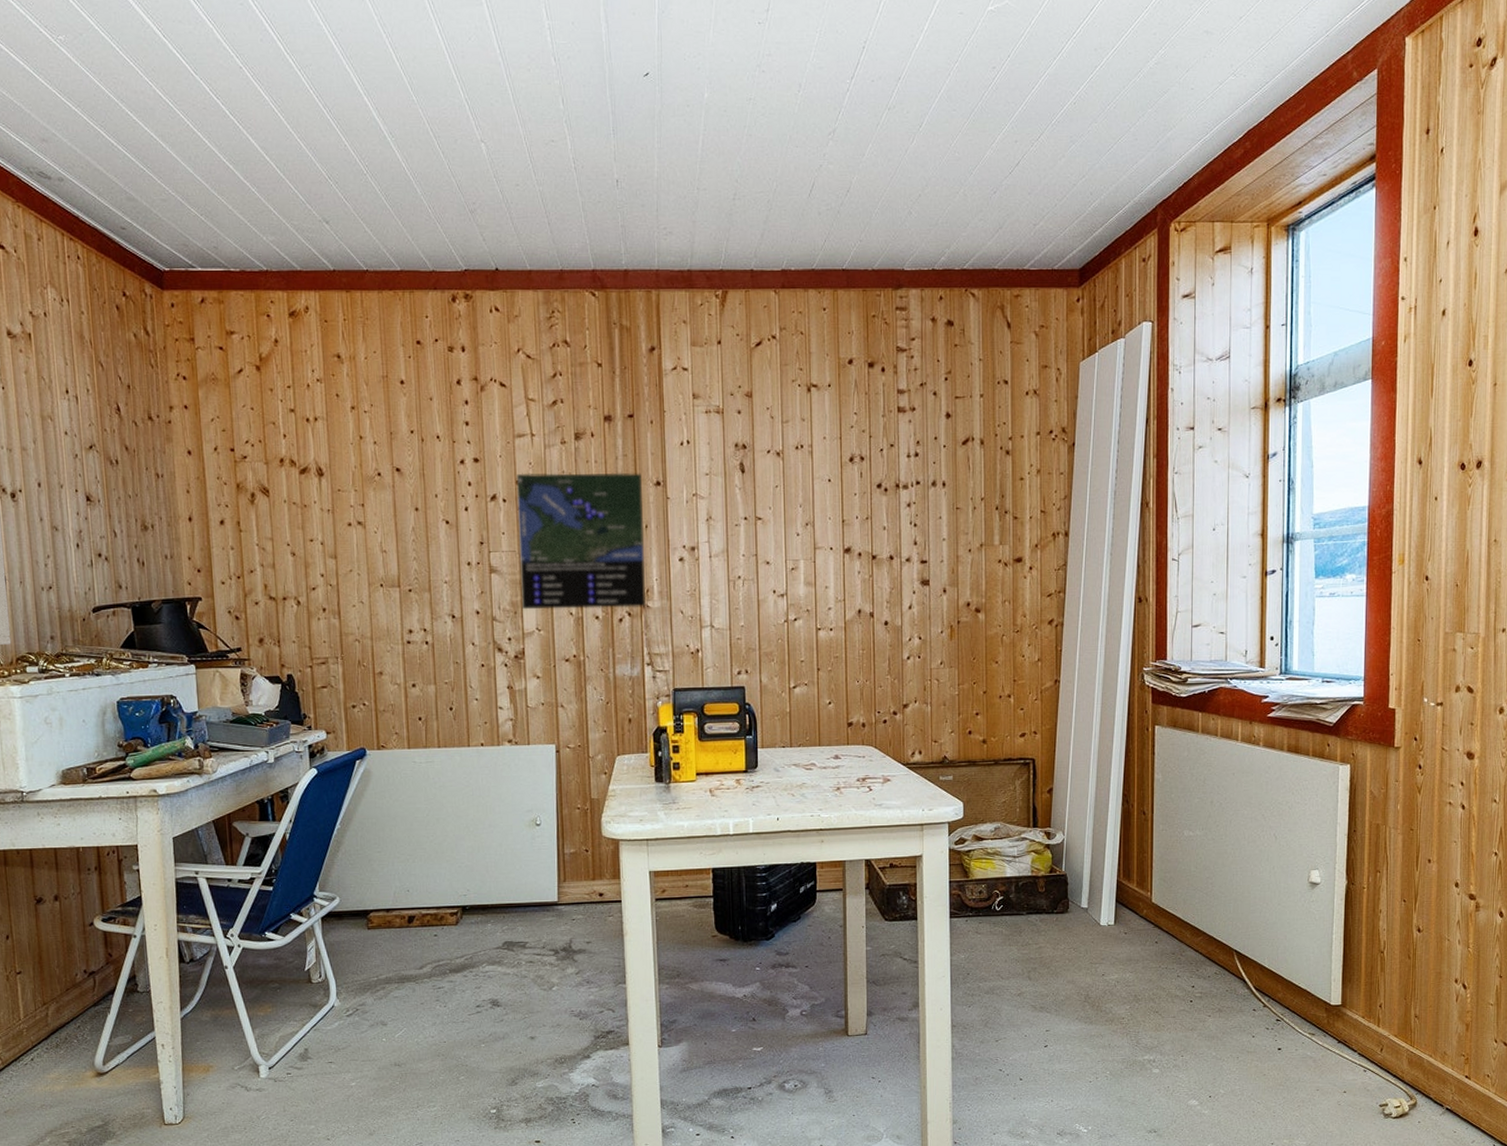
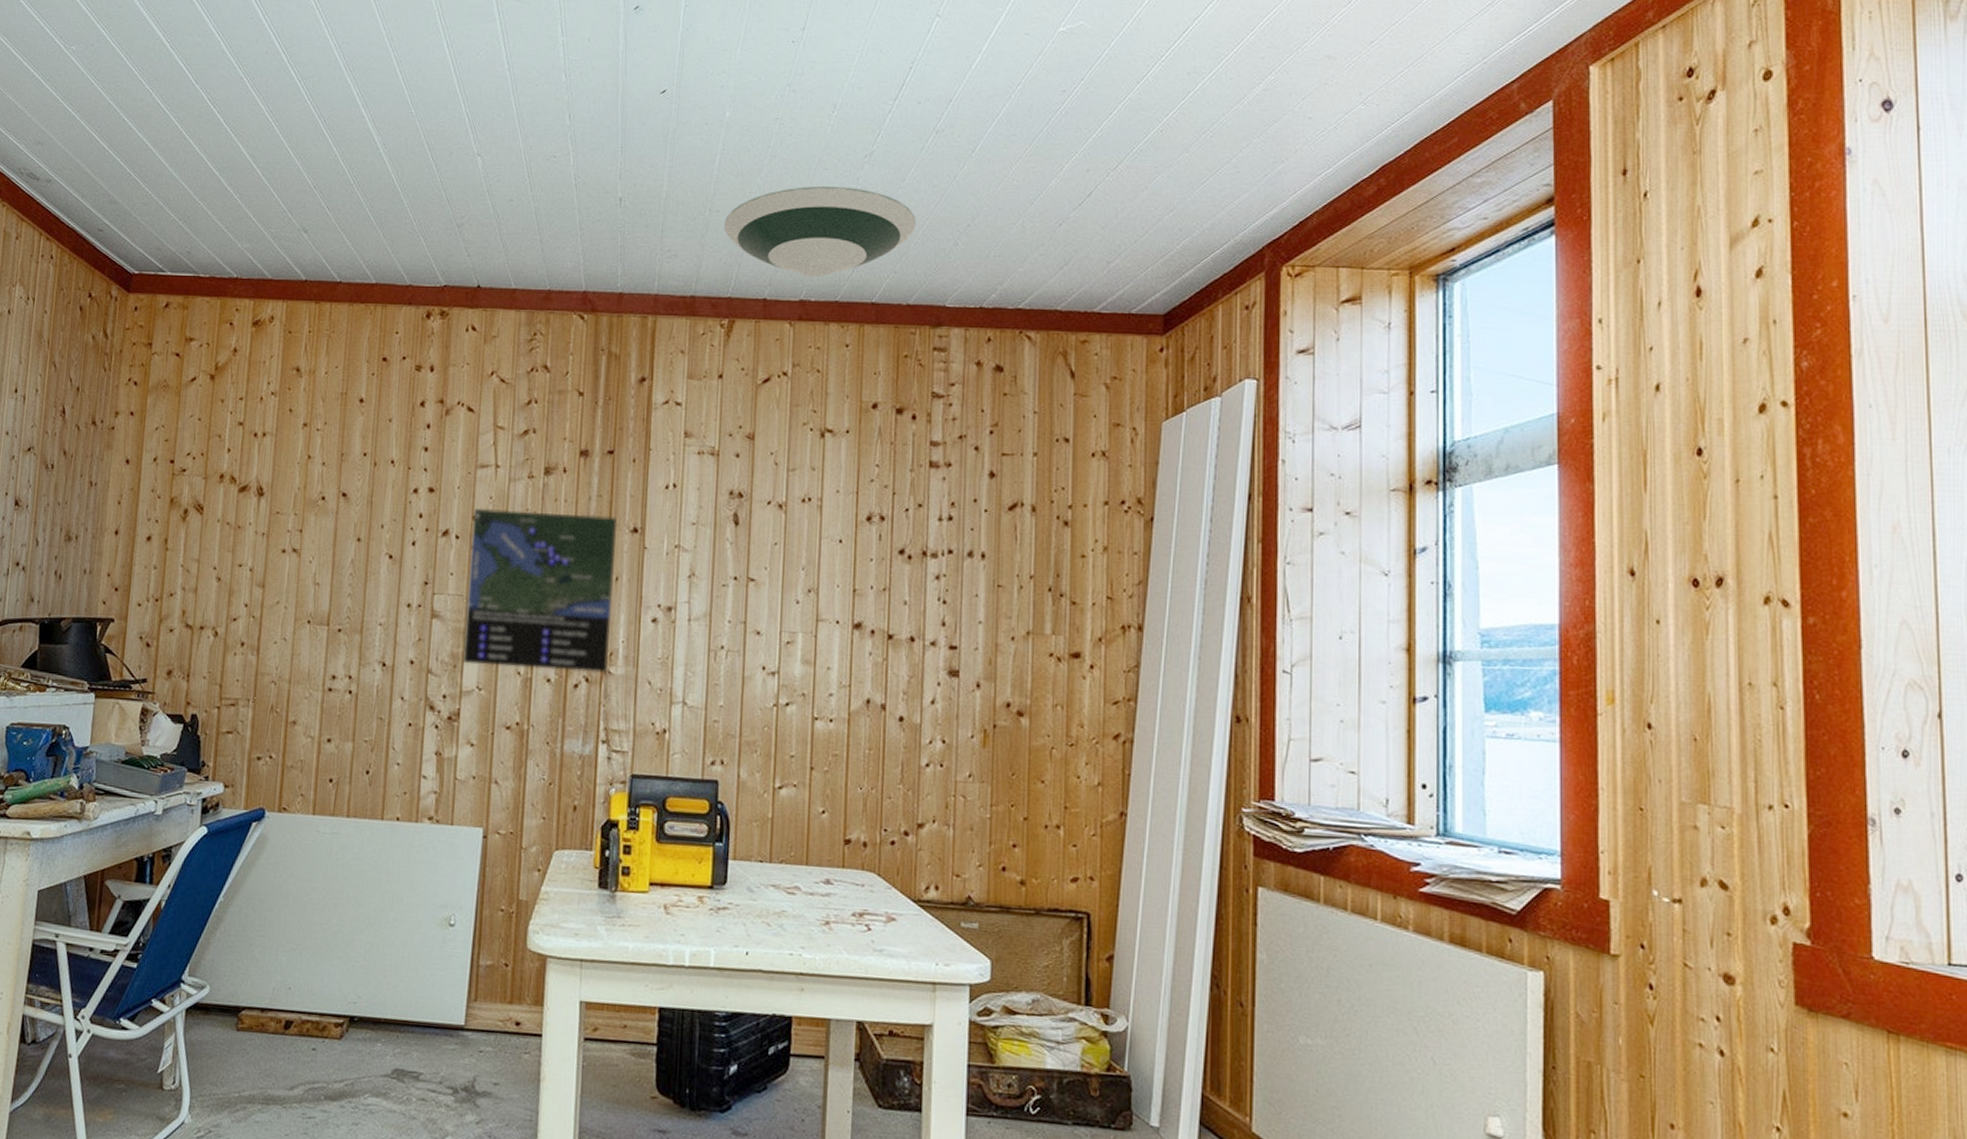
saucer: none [711,162,876,248] -> present [723,185,917,278]

